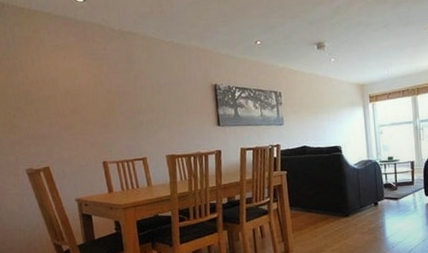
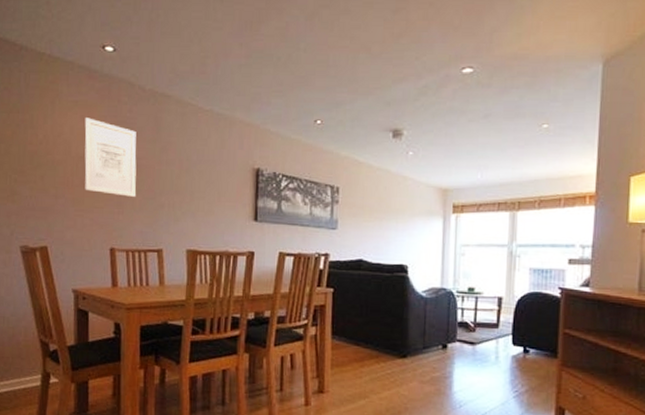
wall art: none [67,57,119,119] -> present [84,117,137,197]

